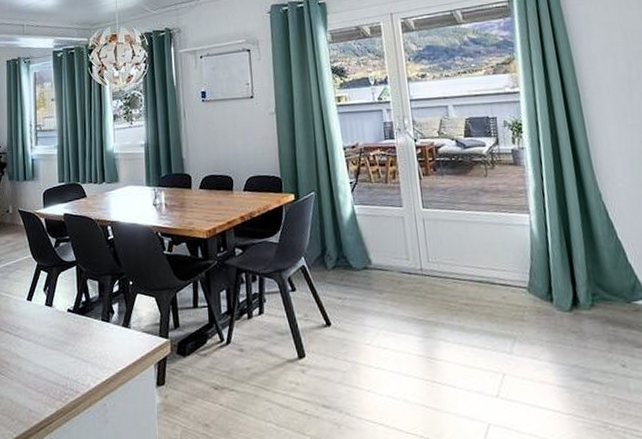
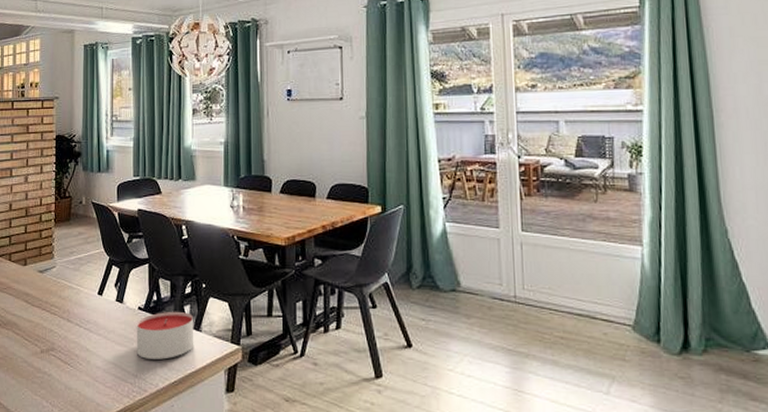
candle: none [66,310,124,360] -> present [136,311,194,360]

